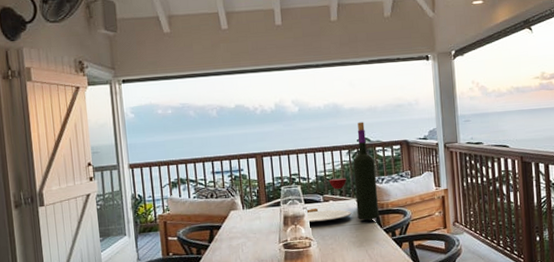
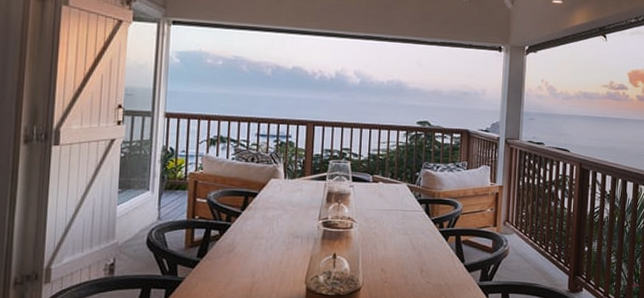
wine bottle: present [305,122,379,223] -> none [351,104,432,208]

